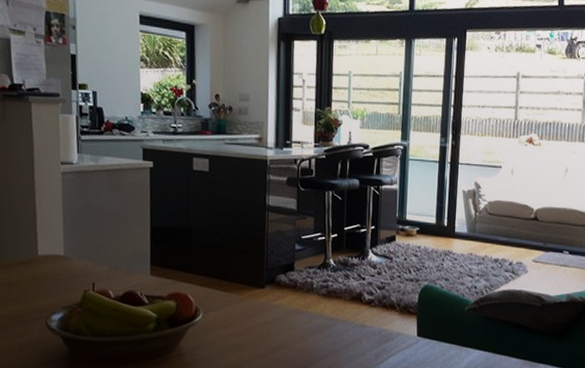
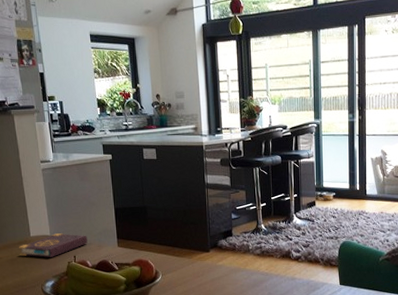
book: none [21,254,112,283] -> present [19,233,88,258]

